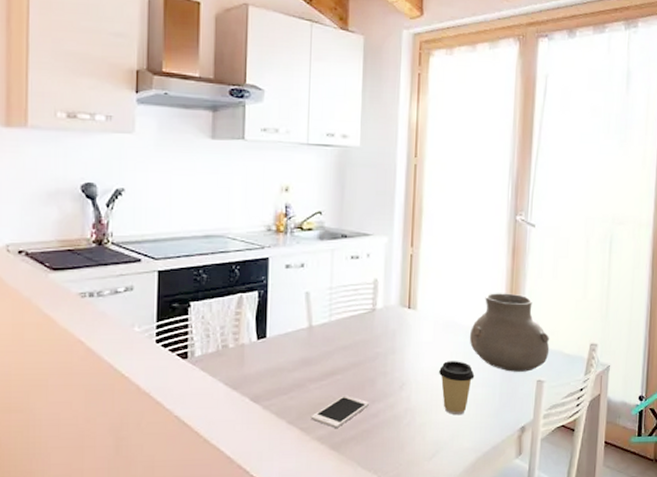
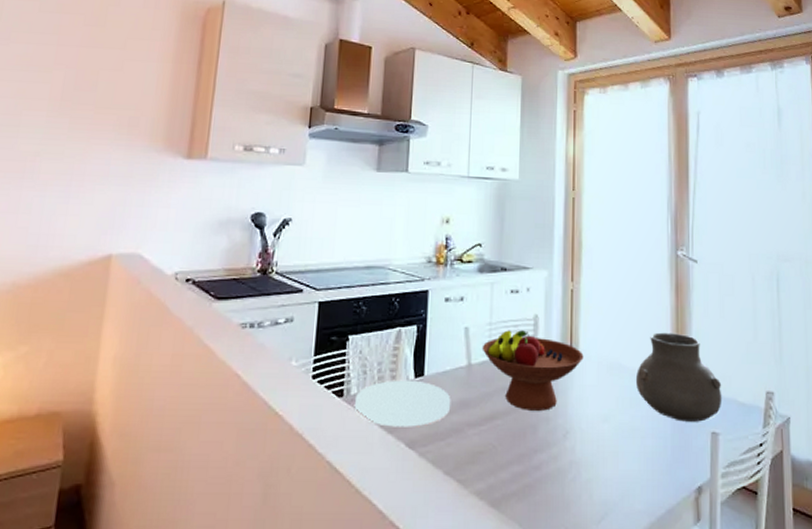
plate: none [199,342,292,384] -> present [354,380,450,427]
cell phone: present [310,394,370,429] -> none [468,442,532,482]
fruit bowl: none [322,294,421,366] -> present [482,330,584,411]
coffee cup: present [439,361,475,415] -> none [605,407,643,471]

